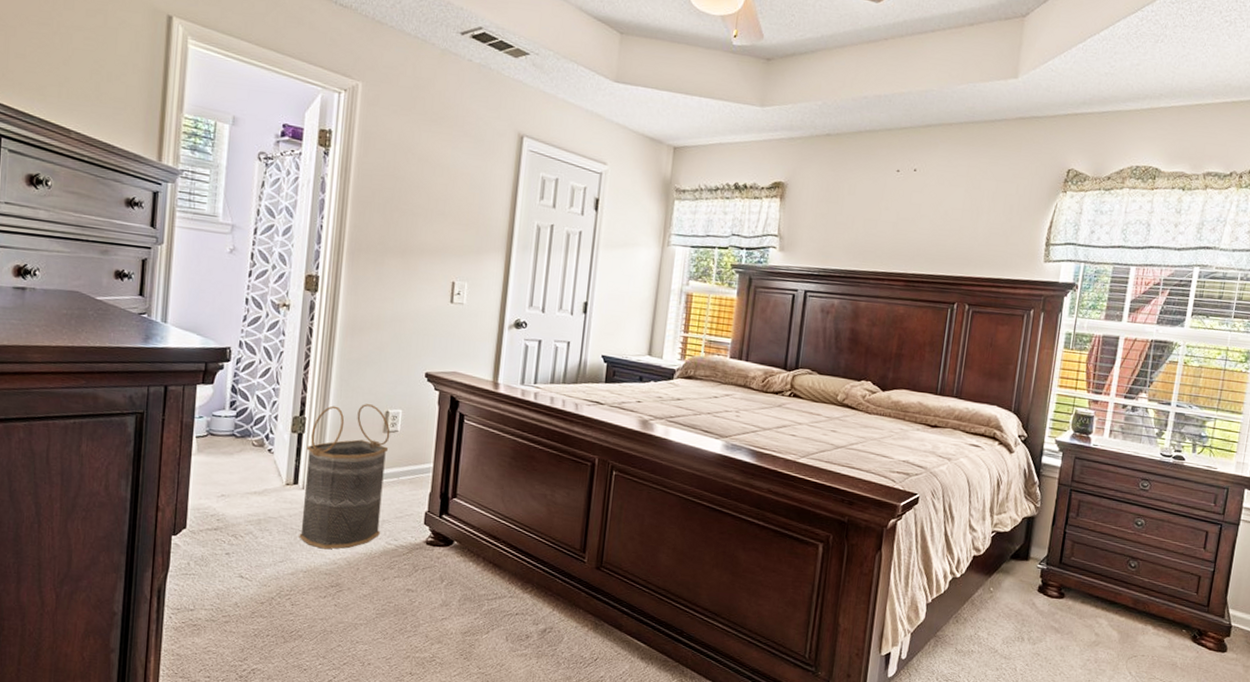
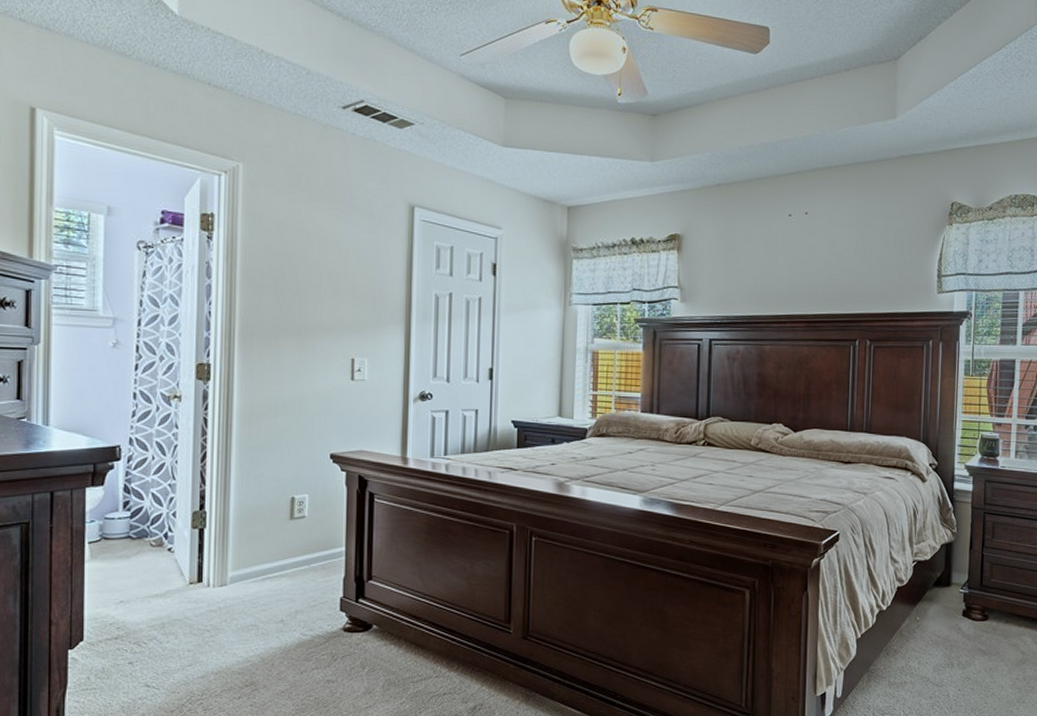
basket: present [299,404,390,550] -> none [207,492,298,647]

